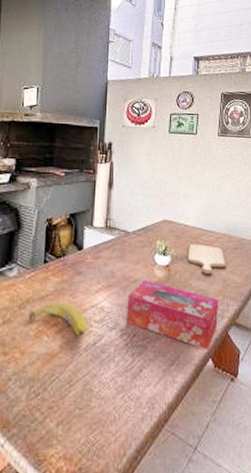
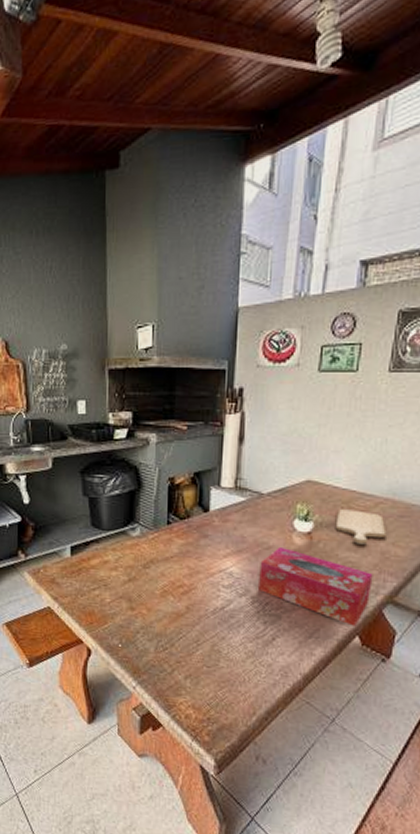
fruit: present [28,301,87,336] -> none [153,563,214,600]

